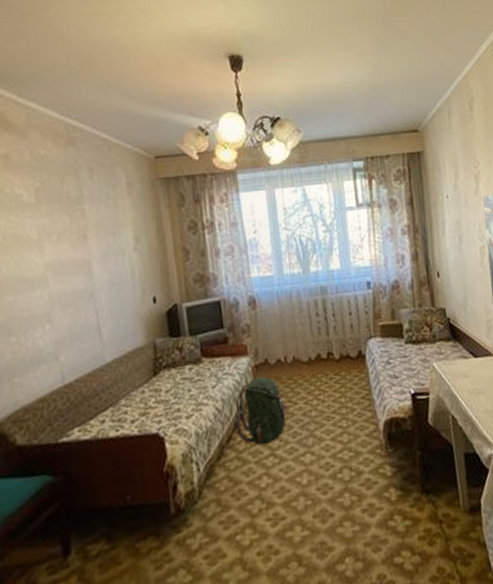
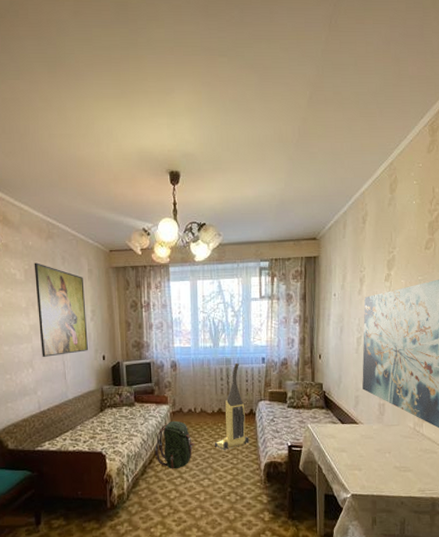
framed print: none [48,177,131,307] -> present [34,262,88,357]
vacuum cleaner: none [314,291,361,410] -> present [214,362,249,450]

